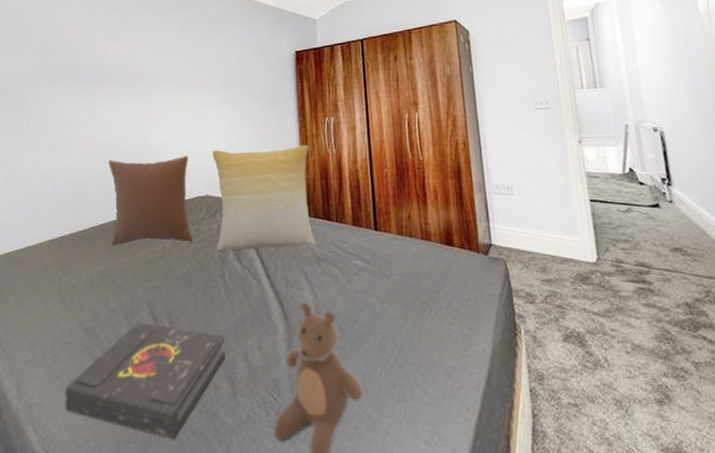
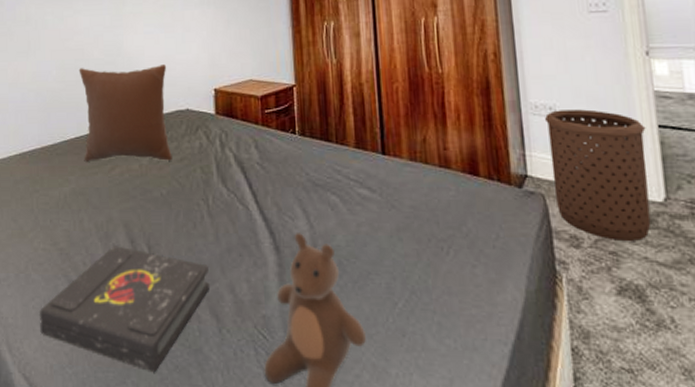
pillow: present [212,145,316,251] -> none [193,53,313,172]
laundry basket: none [504,188,587,296] -> present [545,109,651,241]

